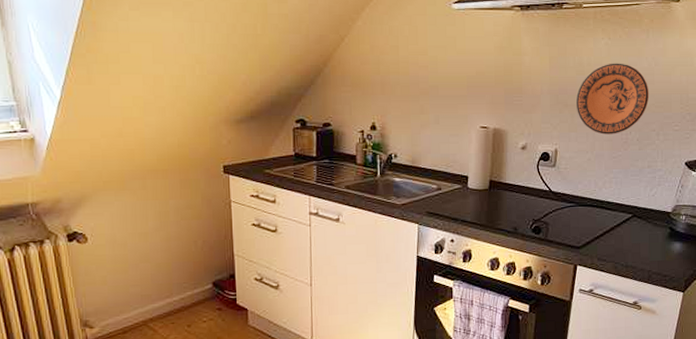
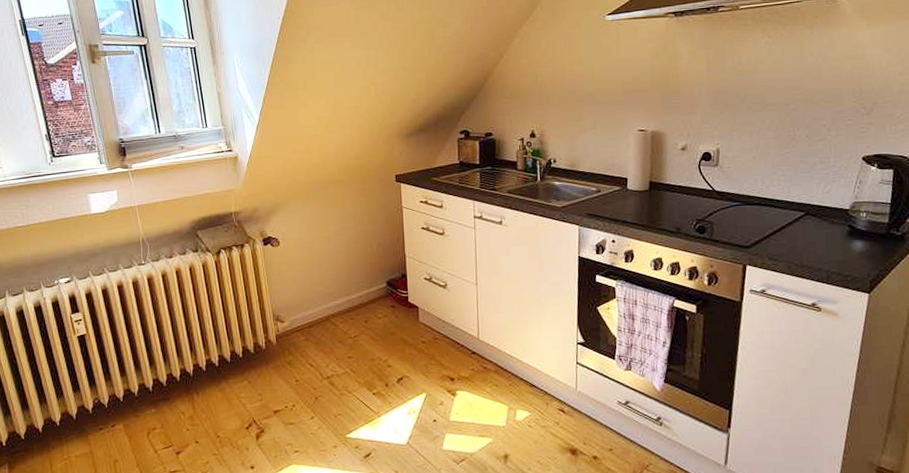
decorative plate: present [575,63,649,135] -> none [736,60,817,132]

